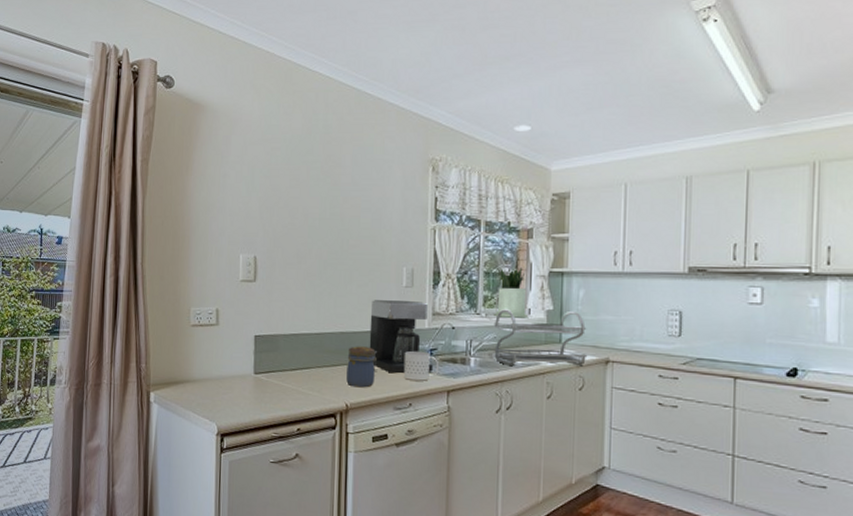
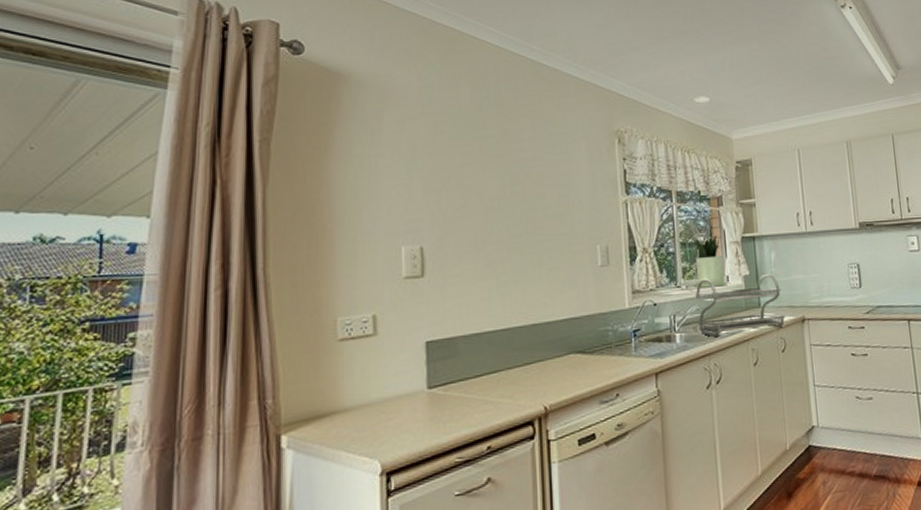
jar: present [346,346,378,388] -> none [542,337,578,386]
coffee maker: present [369,300,433,374] -> none [564,280,638,363]
mug: present [403,351,438,381] -> none [605,334,644,368]

